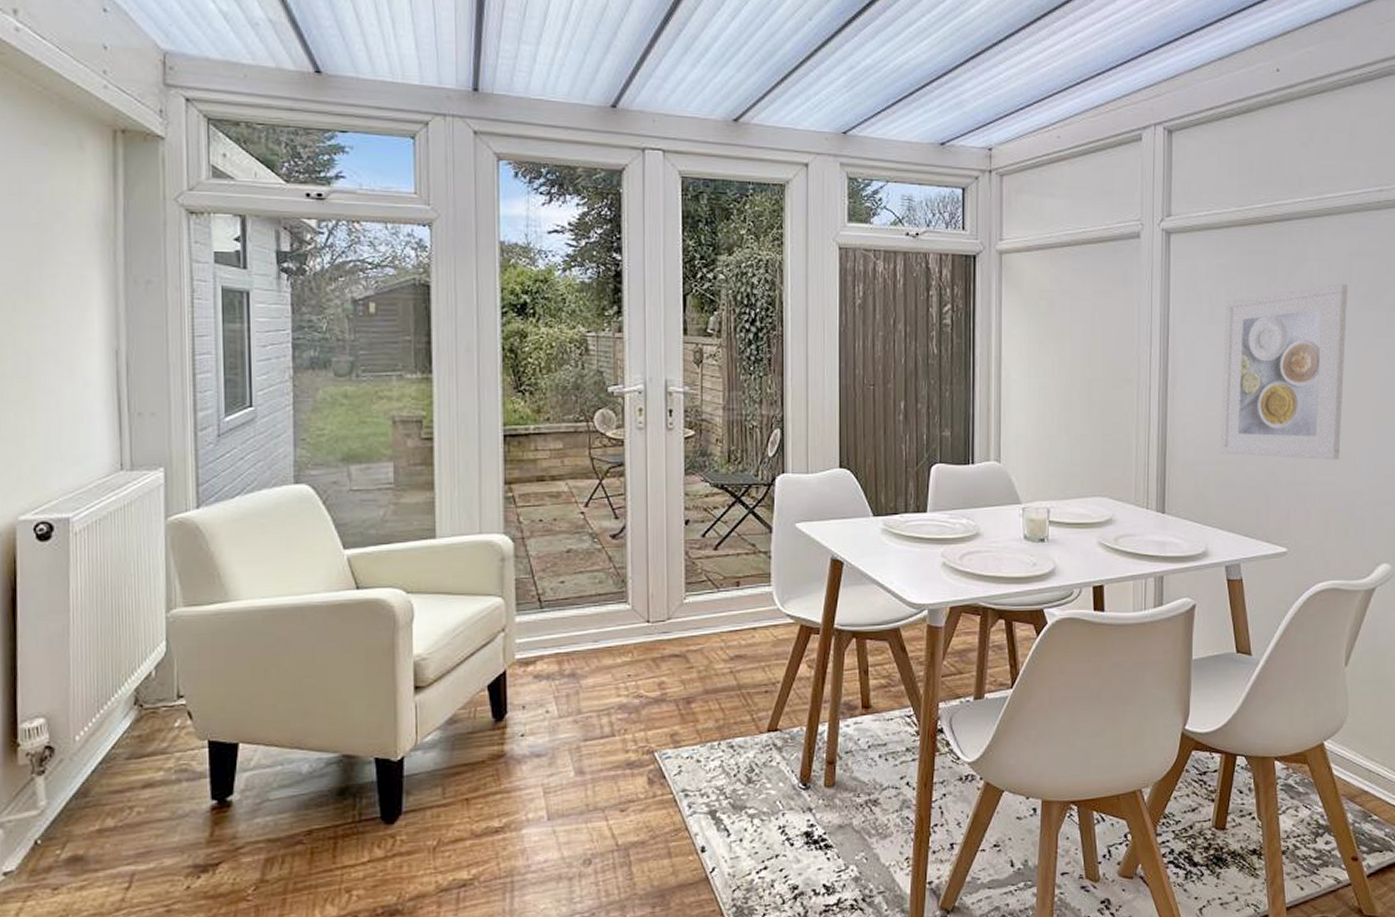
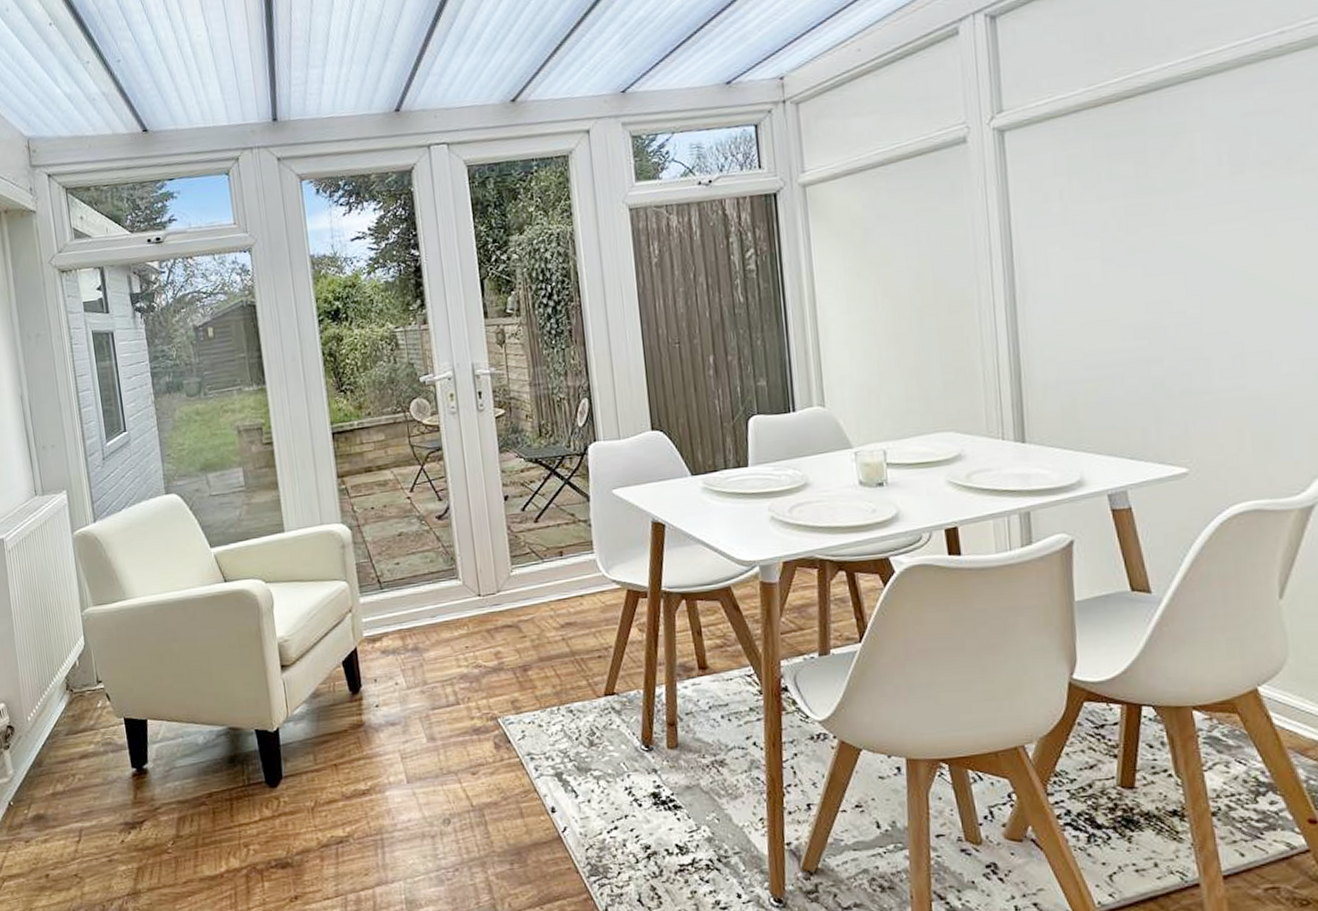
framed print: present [1219,283,1347,461] -> none [1081,151,1251,369]

